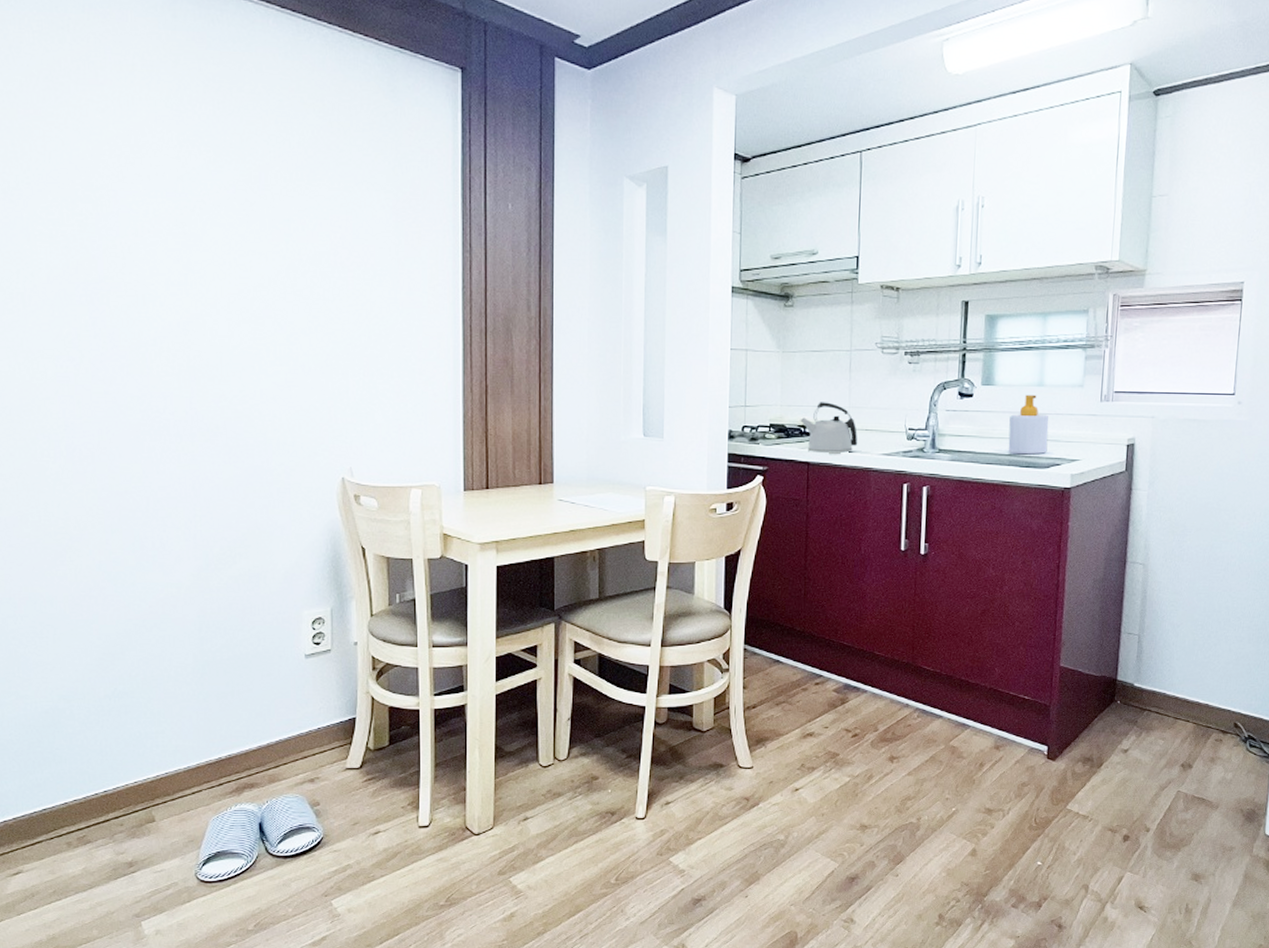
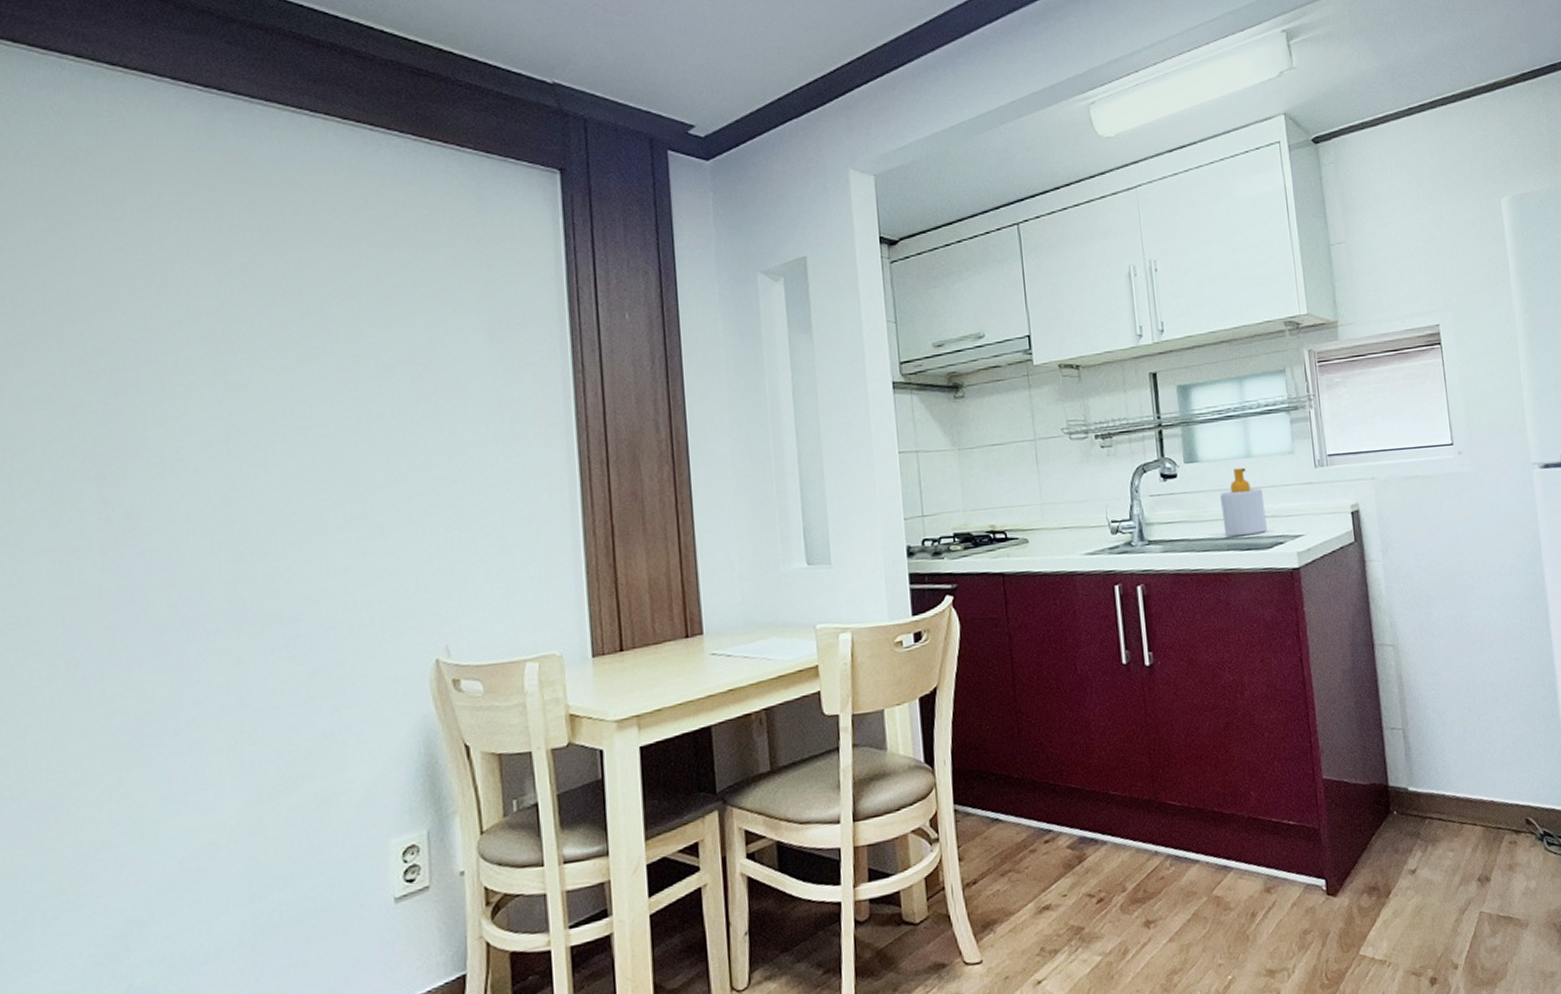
kettle: present [800,402,858,455] -> none [987,501,1057,562]

